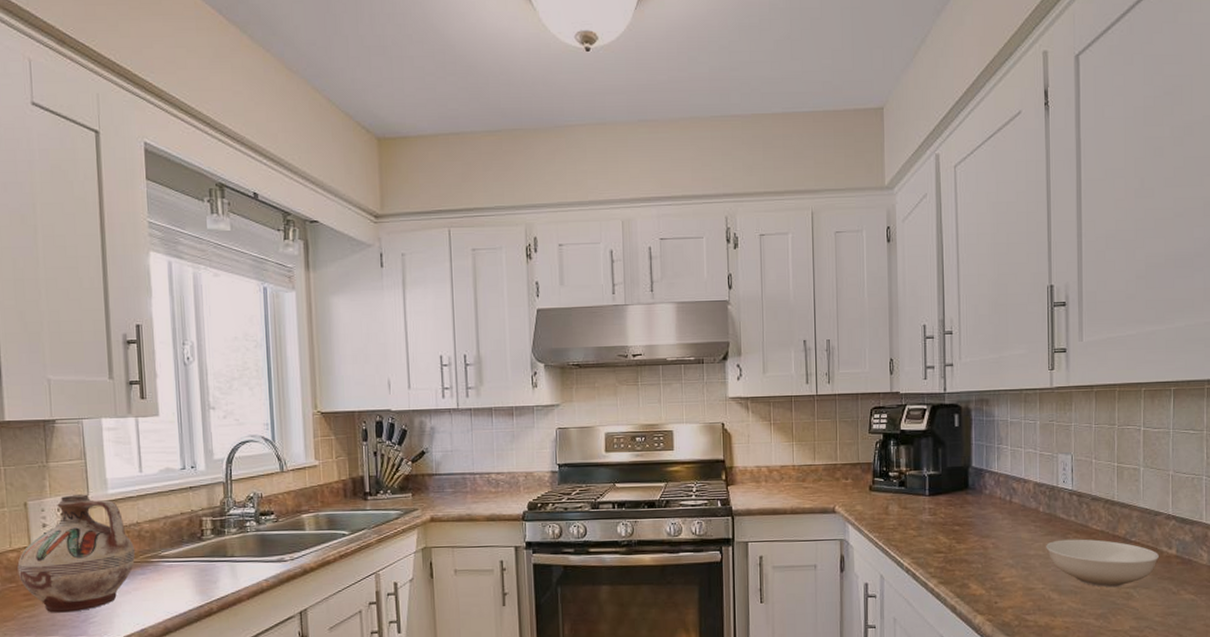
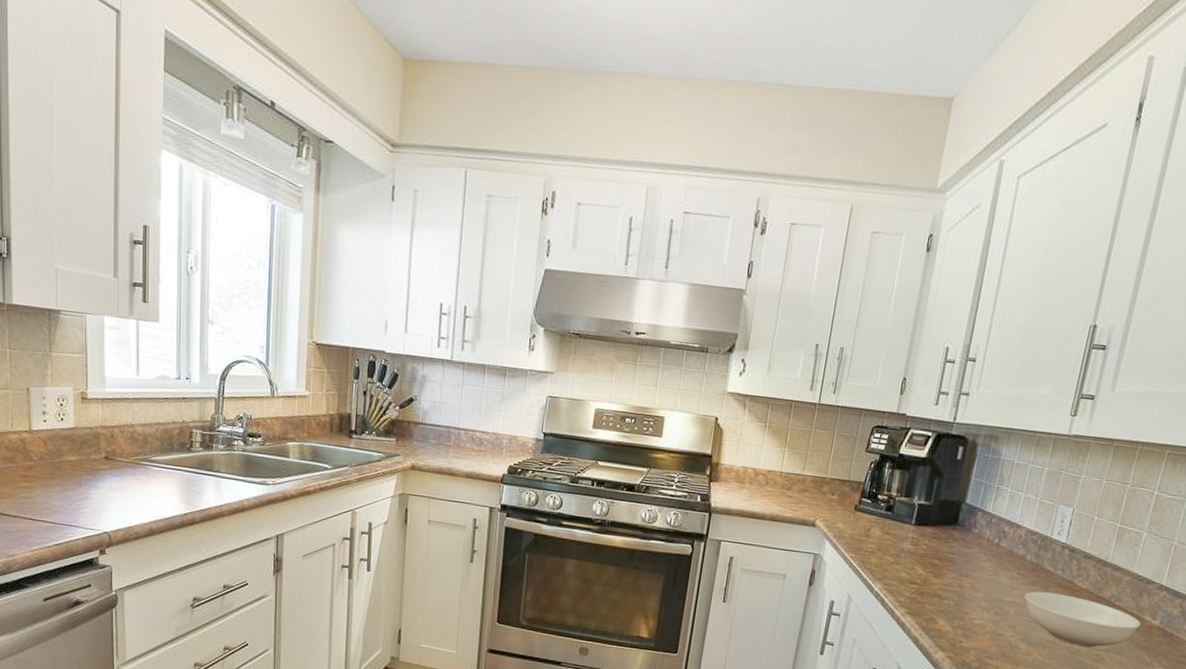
ceramic jug: present [17,494,136,613] -> none [18,387,128,500]

